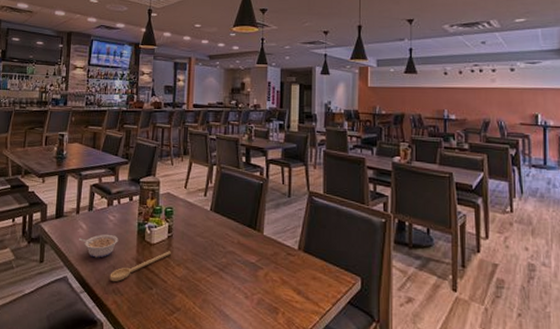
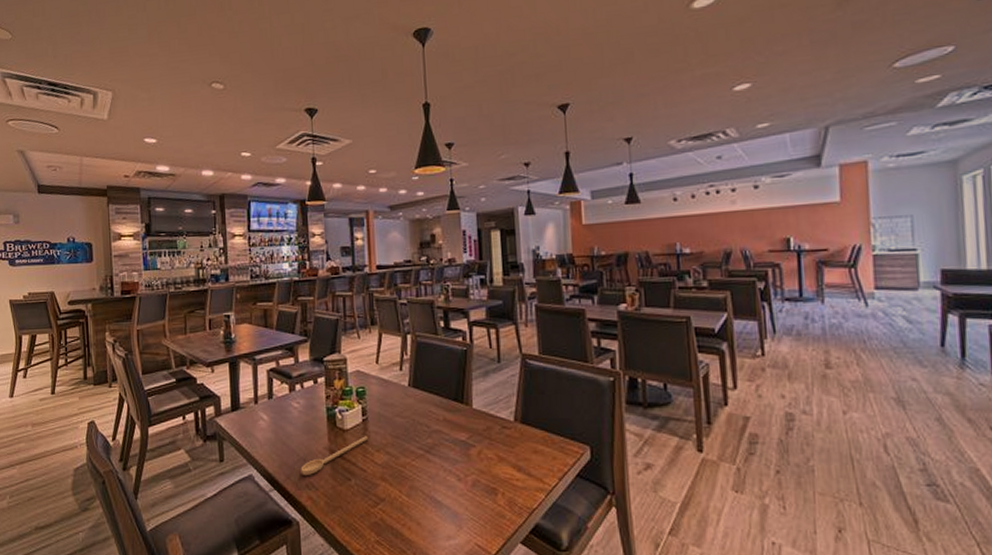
legume: present [79,234,119,258] -> none [261,423,307,451]

